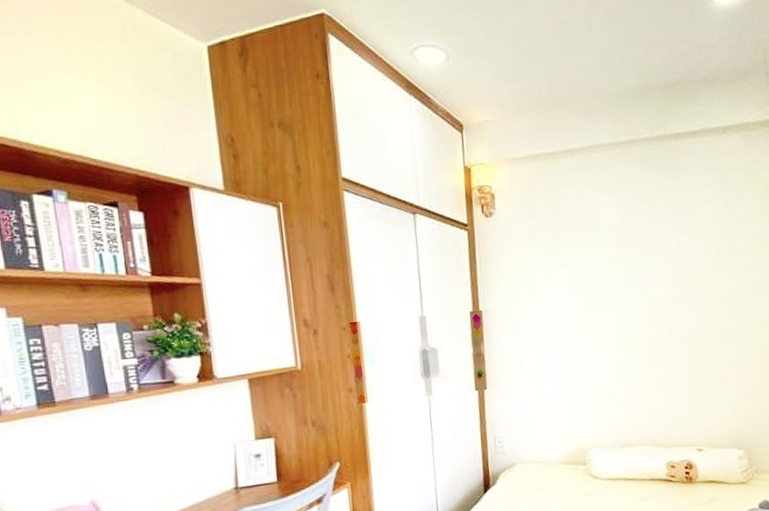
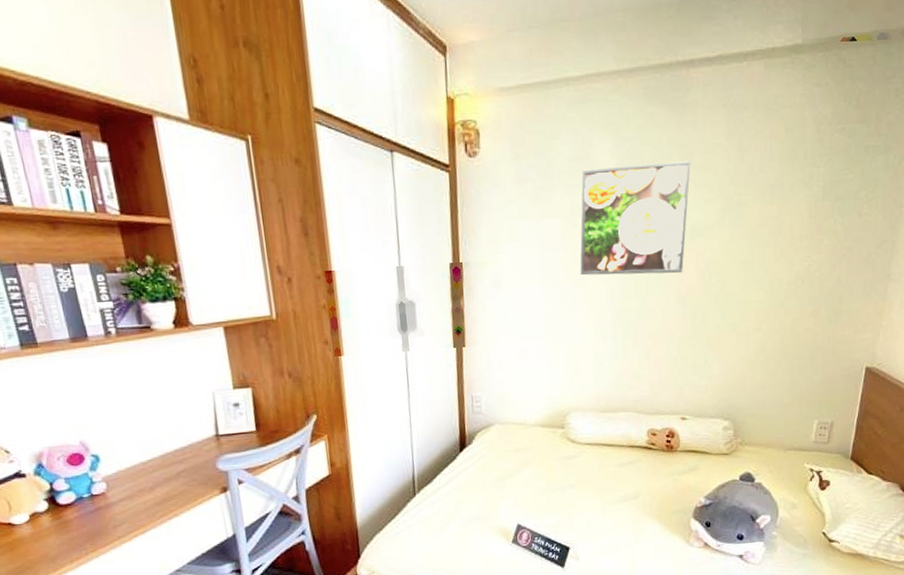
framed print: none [589,216,687,319] -> present [580,161,691,276]

